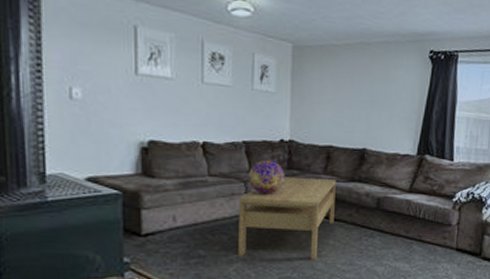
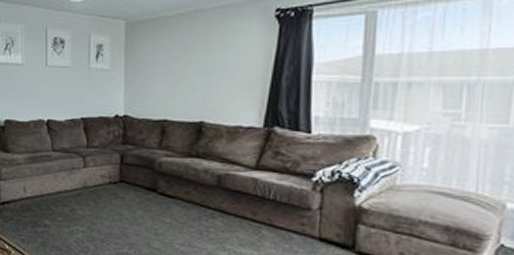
coffee table: present [238,176,336,260] -> none [78,151,172,238]
decorative globe: present [249,159,285,195] -> none [87,135,120,169]

